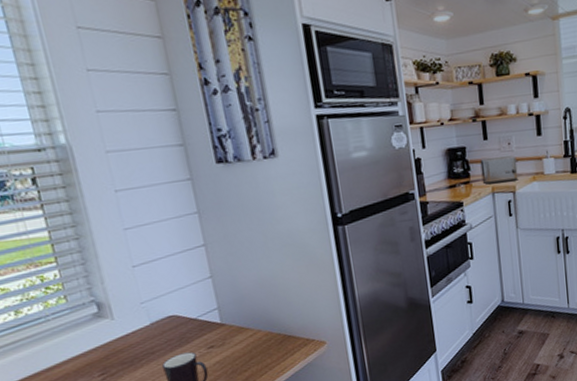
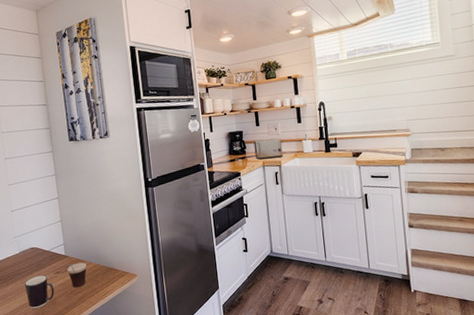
cup: none [221,331,255,365] -> present [65,262,87,288]

